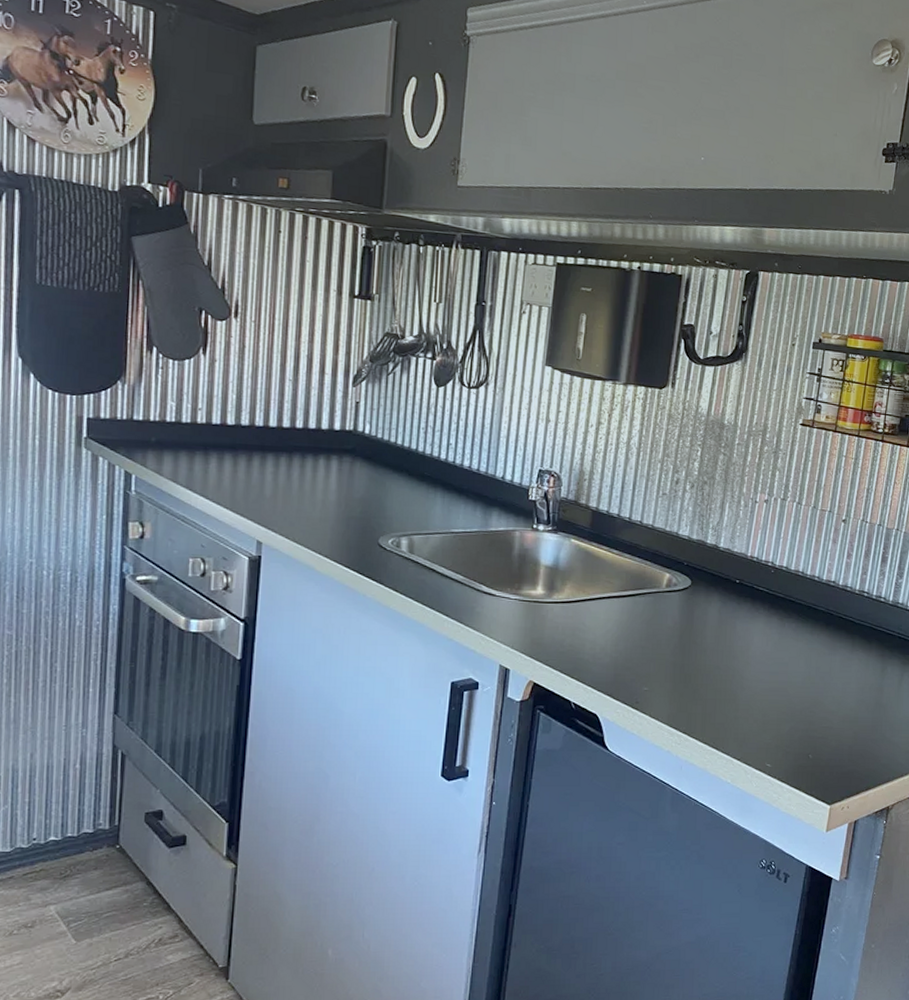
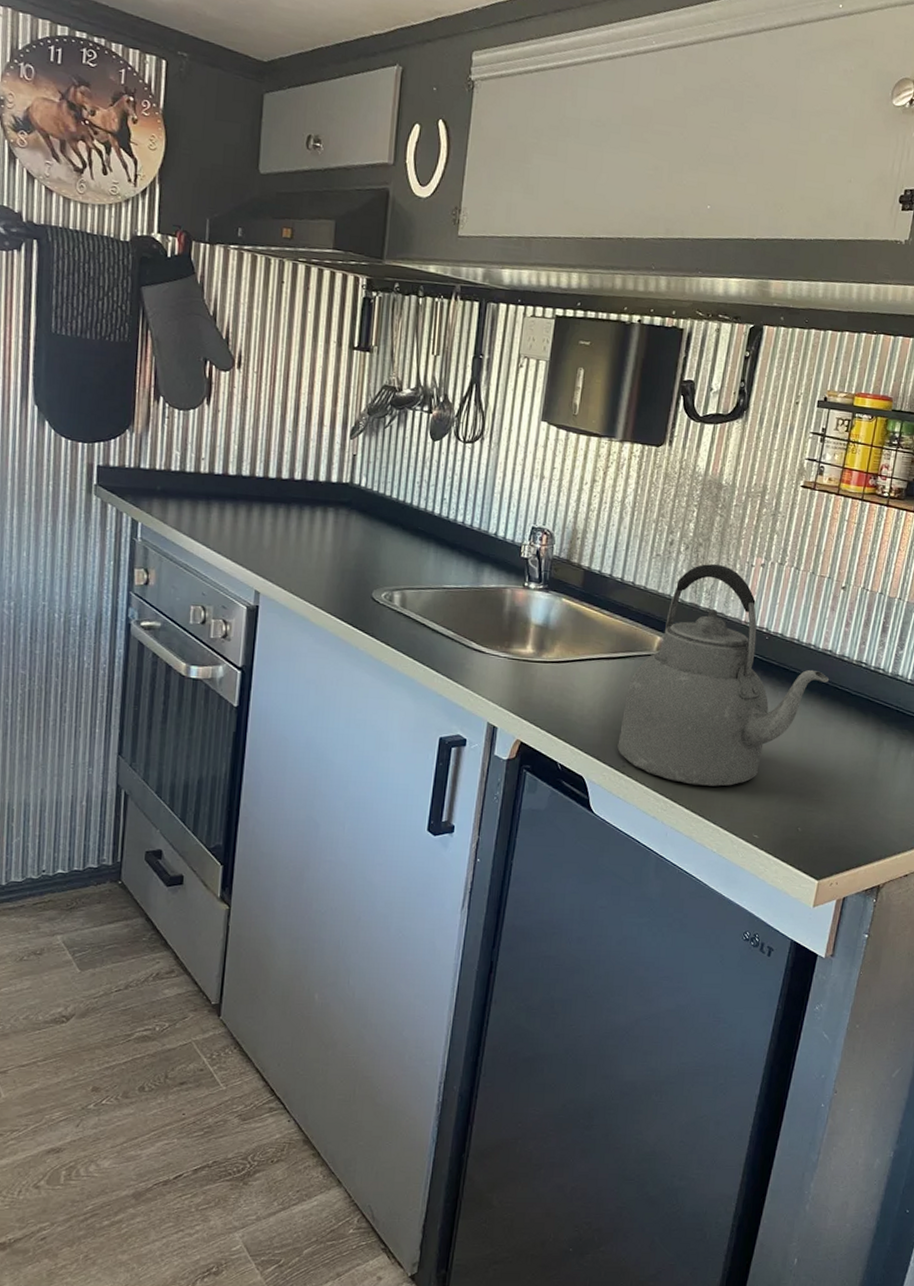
kettle: none [630,501,834,718] -> present [617,563,830,787]

